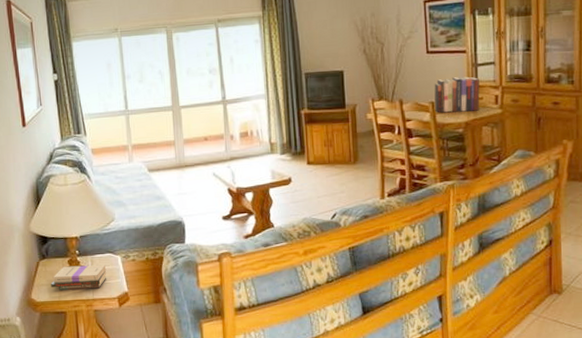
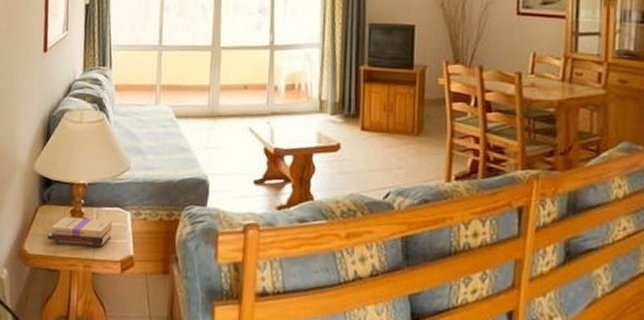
books: present [434,76,480,113] -> none [521,46,579,89]

